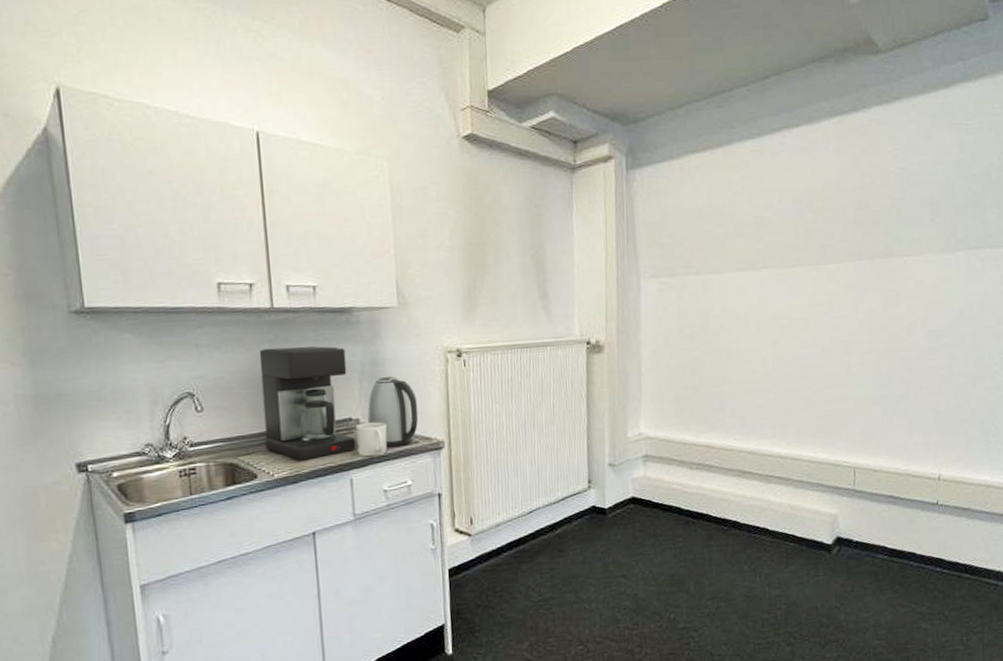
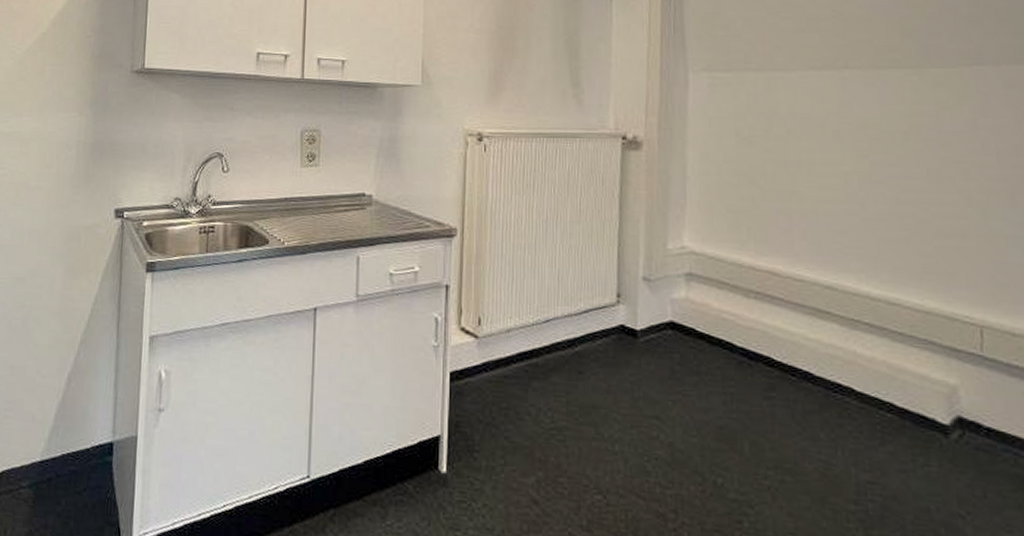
coffee maker: present [259,346,356,461] -> none [280,117,366,232]
mug: present [356,422,388,458] -> none [367,200,399,238]
kettle: present [367,376,419,449] -> none [381,154,433,230]

